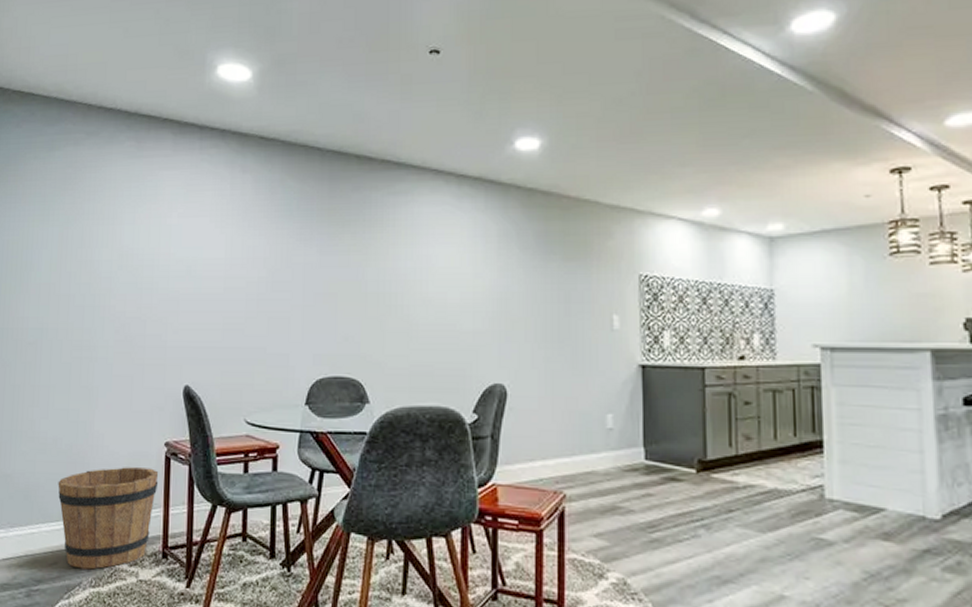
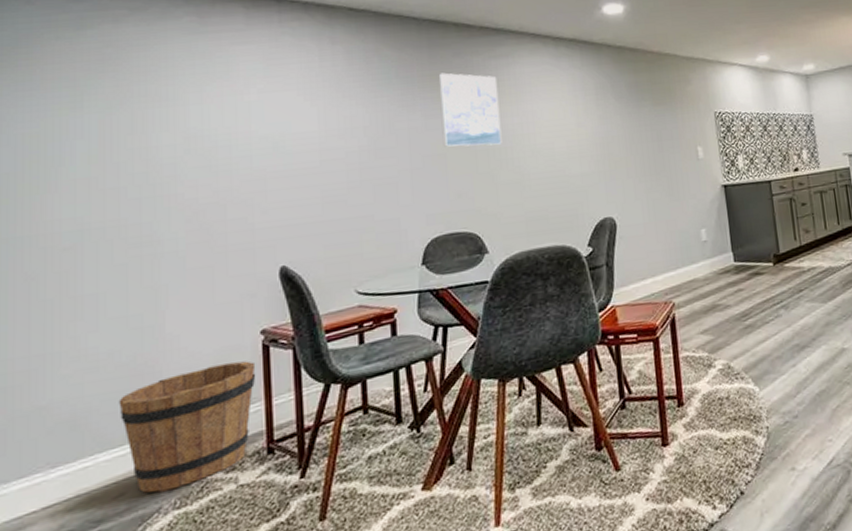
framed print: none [335,207,394,289] -> present [438,72,502,147]

